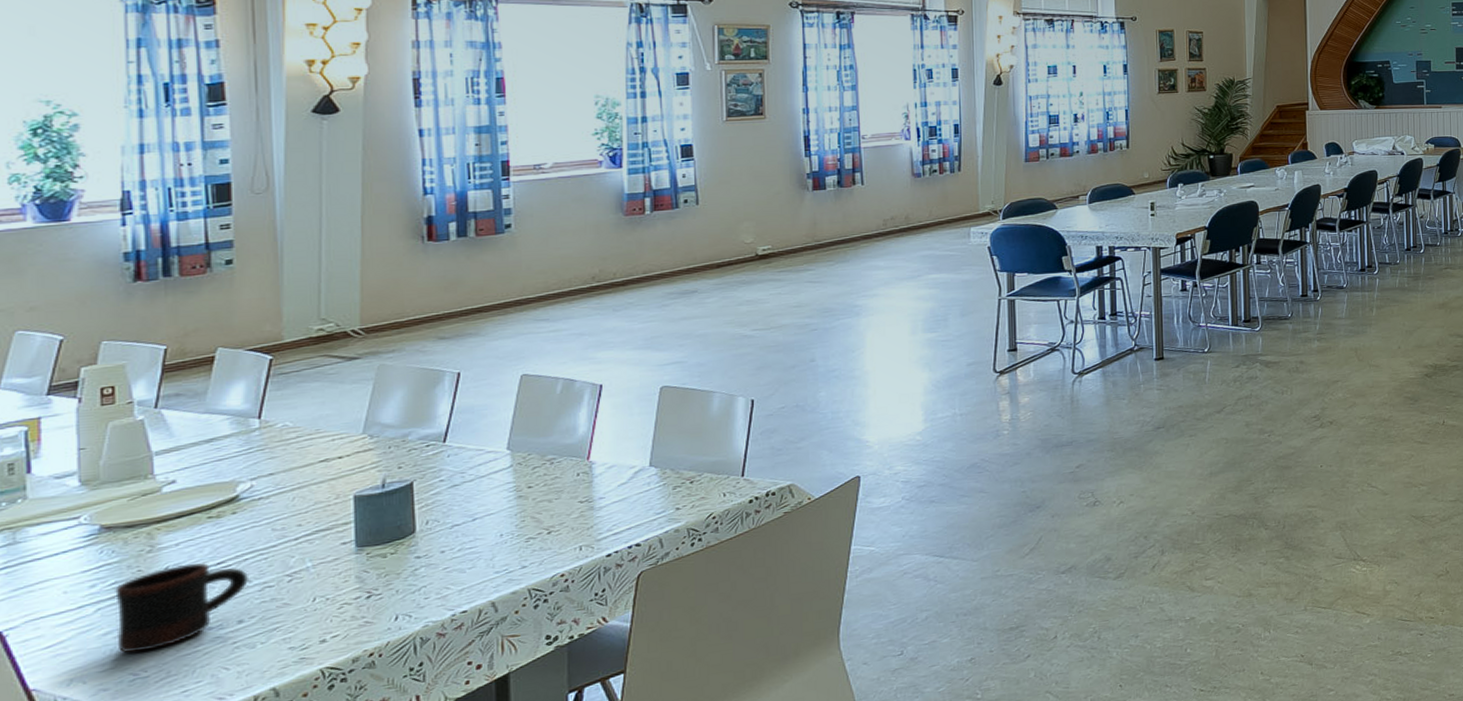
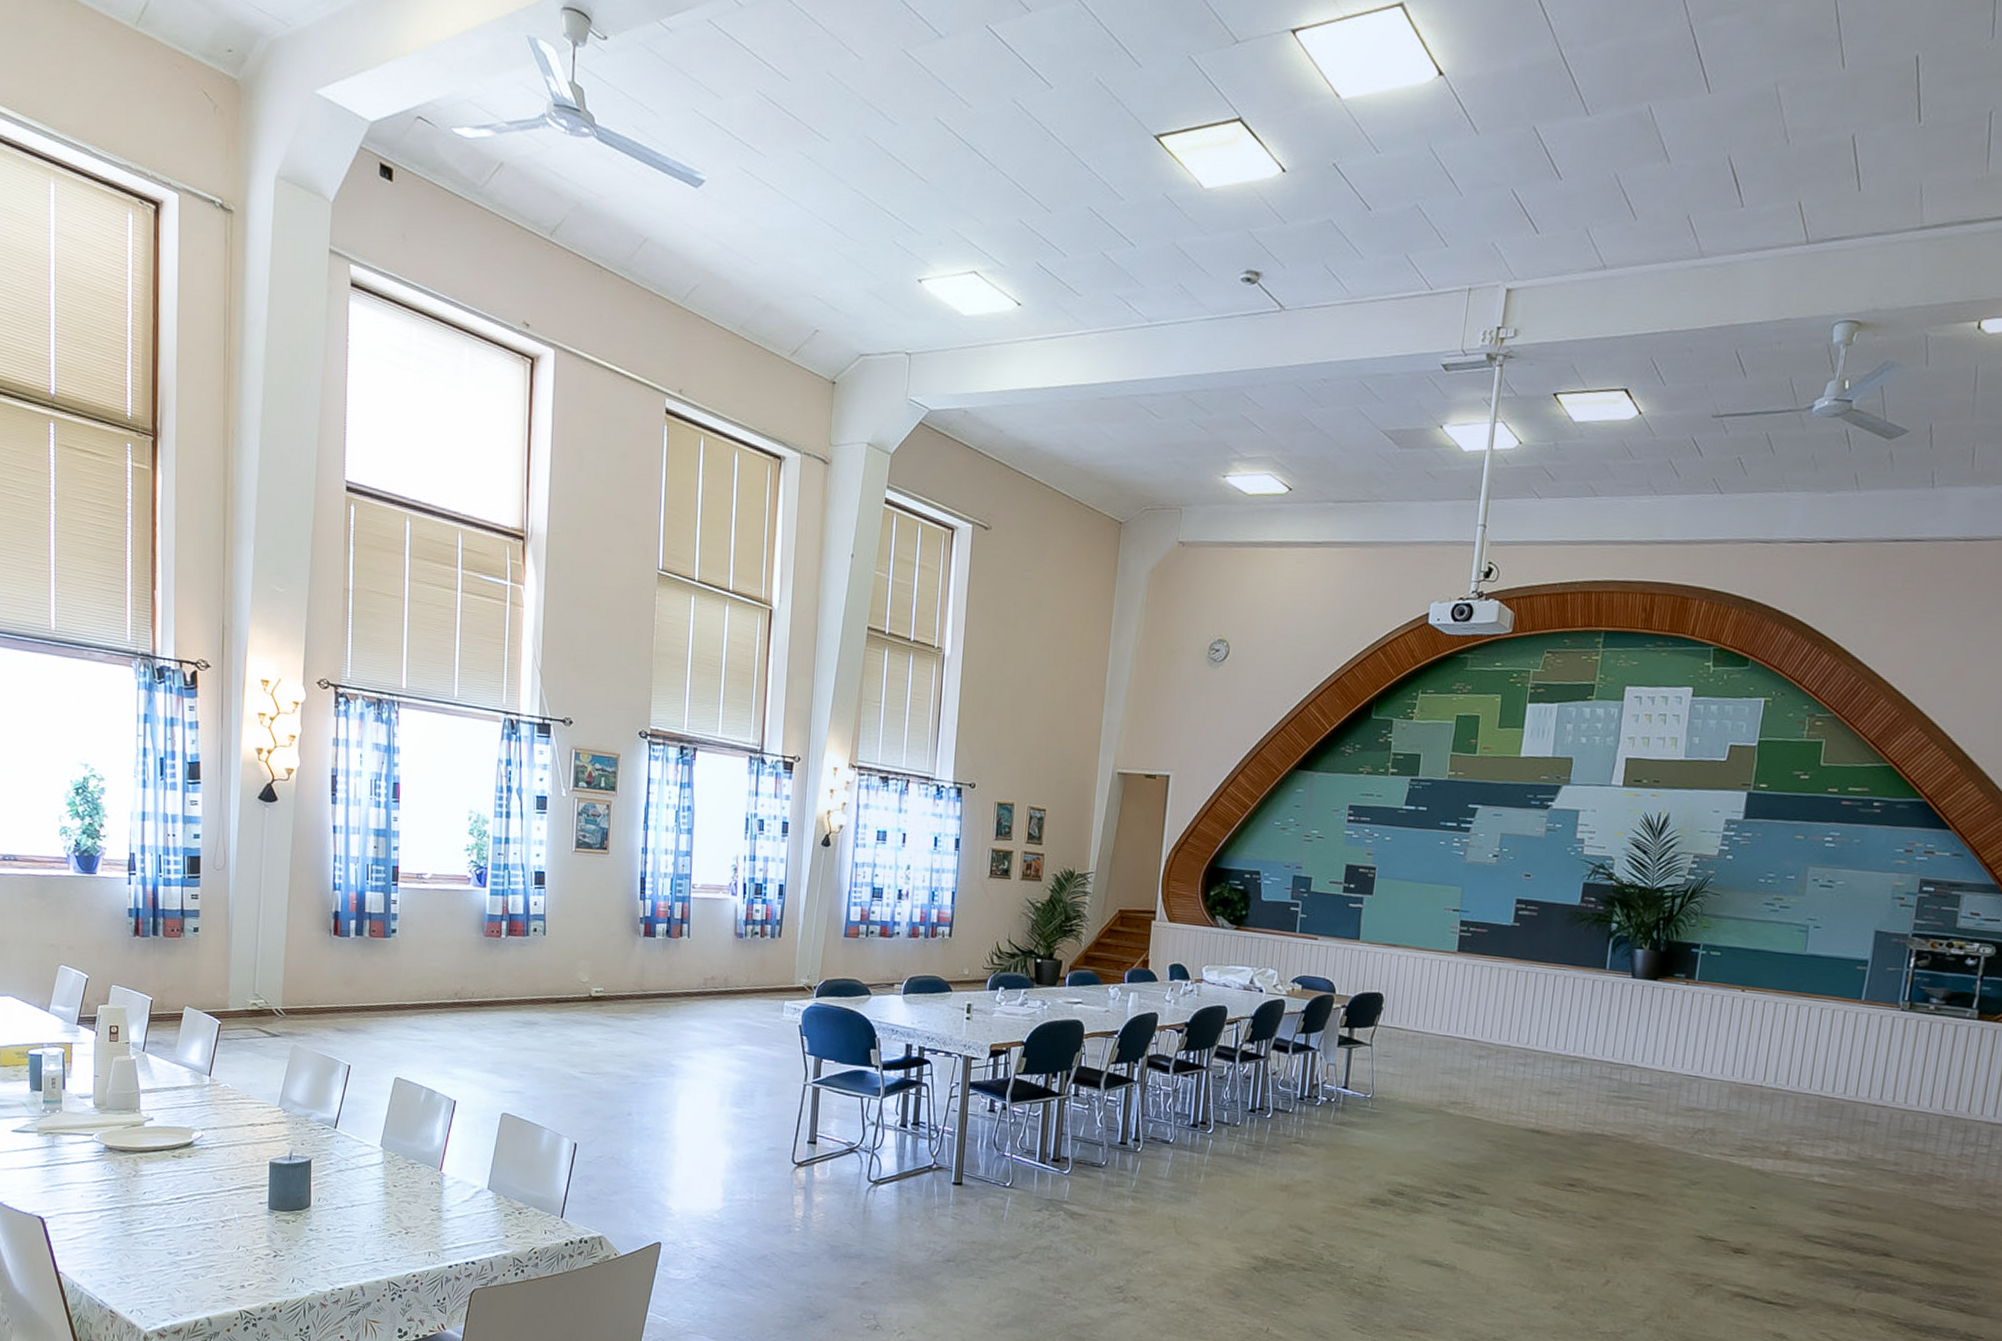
mug: present [115,563,250,653] -> none [112,1192,197,1261]

